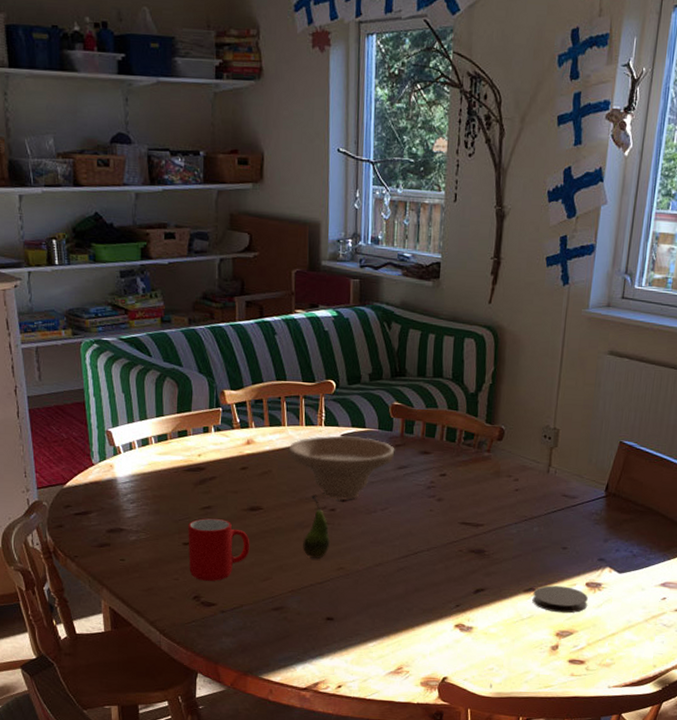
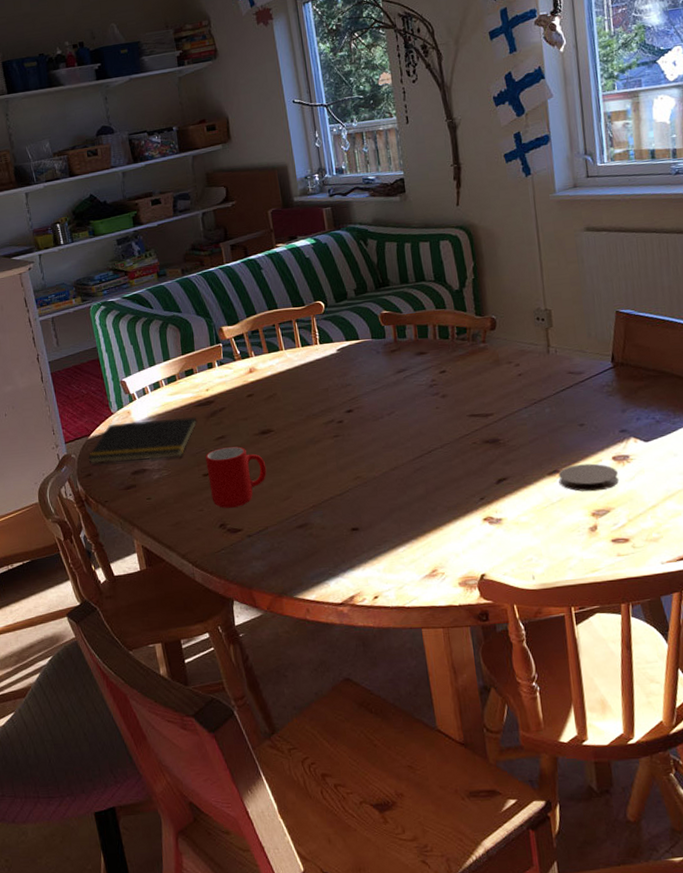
notepad: none [61,475,185,521] -> present [88,417,198,463]
bowl: present [289,435,395,501] -> none [290,348,391,412]
fruit: present [303,495,330,560] -> none [316,411,343,472]

